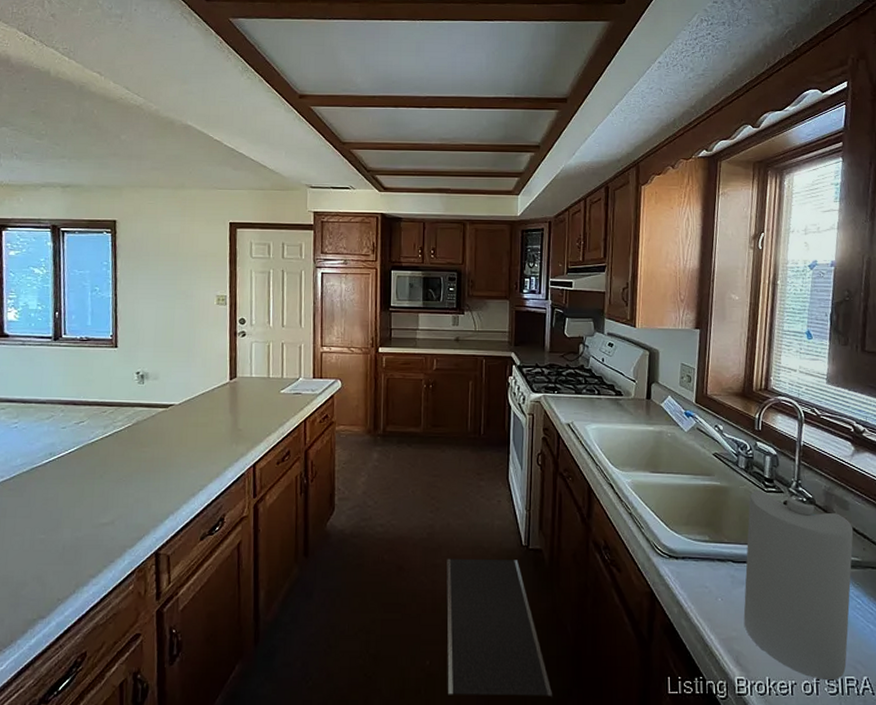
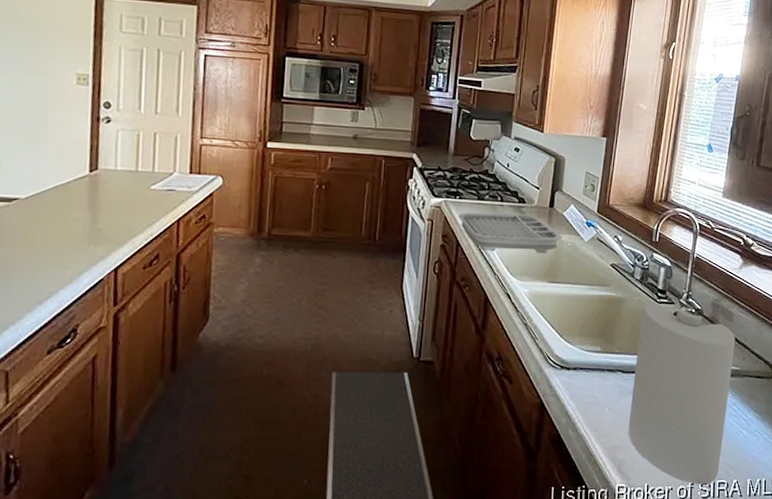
dish rack: none [558,406,662,445] -> present [459,212,563,254]

